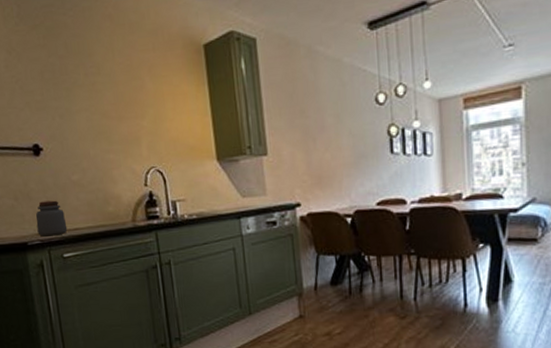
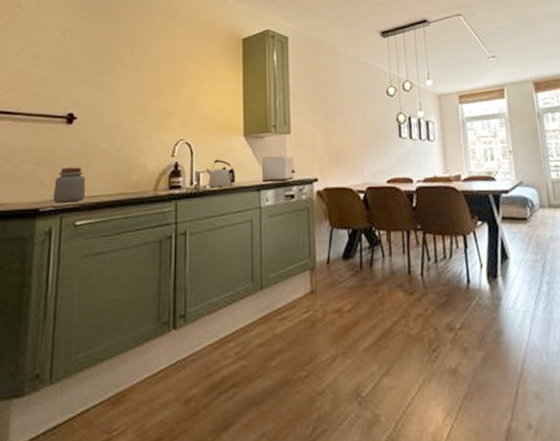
kettle: none [180,187,213,217] -> present [205,160,235,188]
toaster: none [238,180,275,210] -> present [261,156,295,183]

